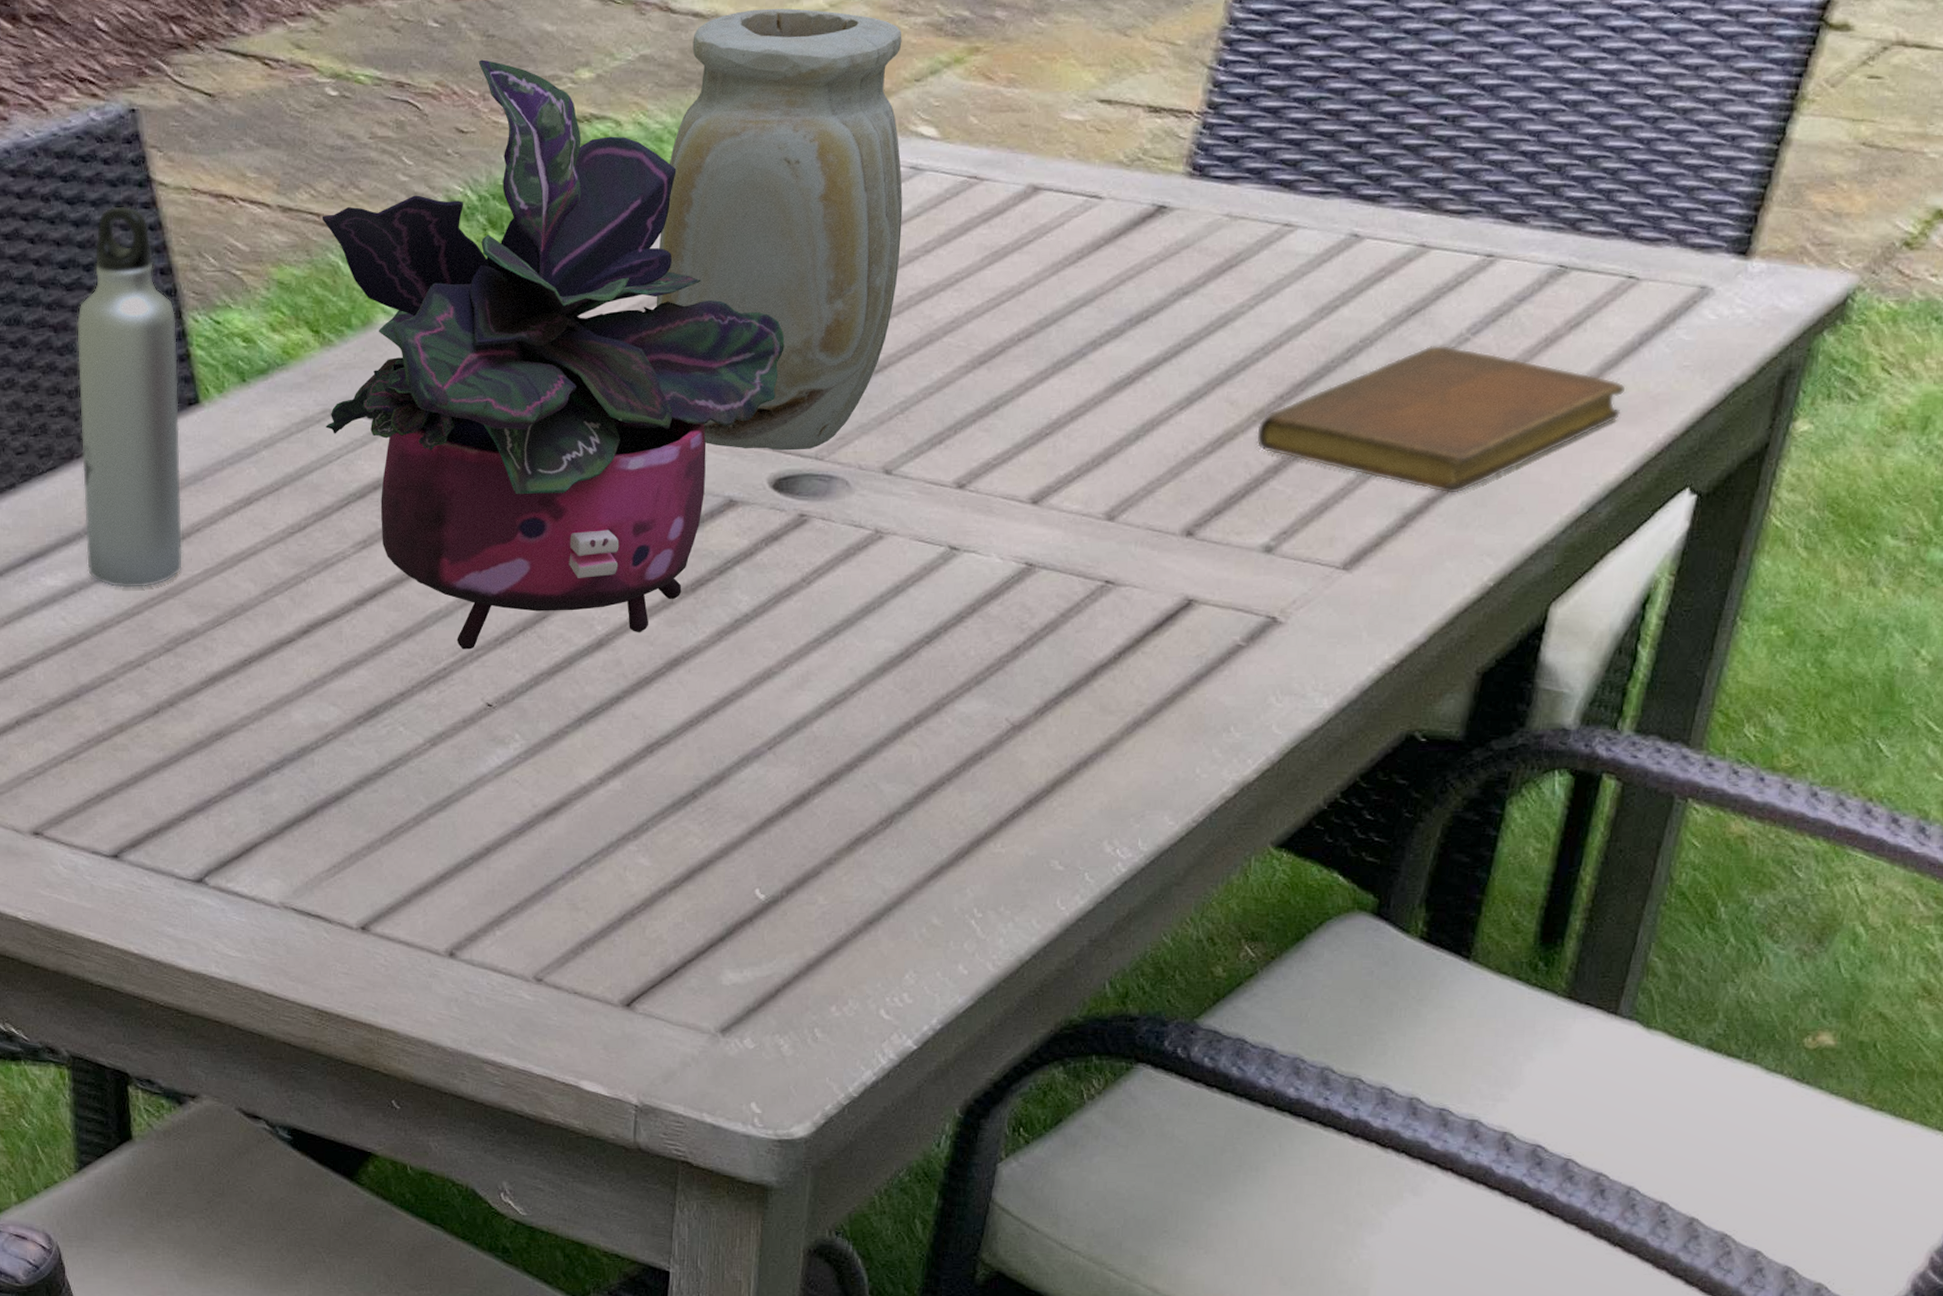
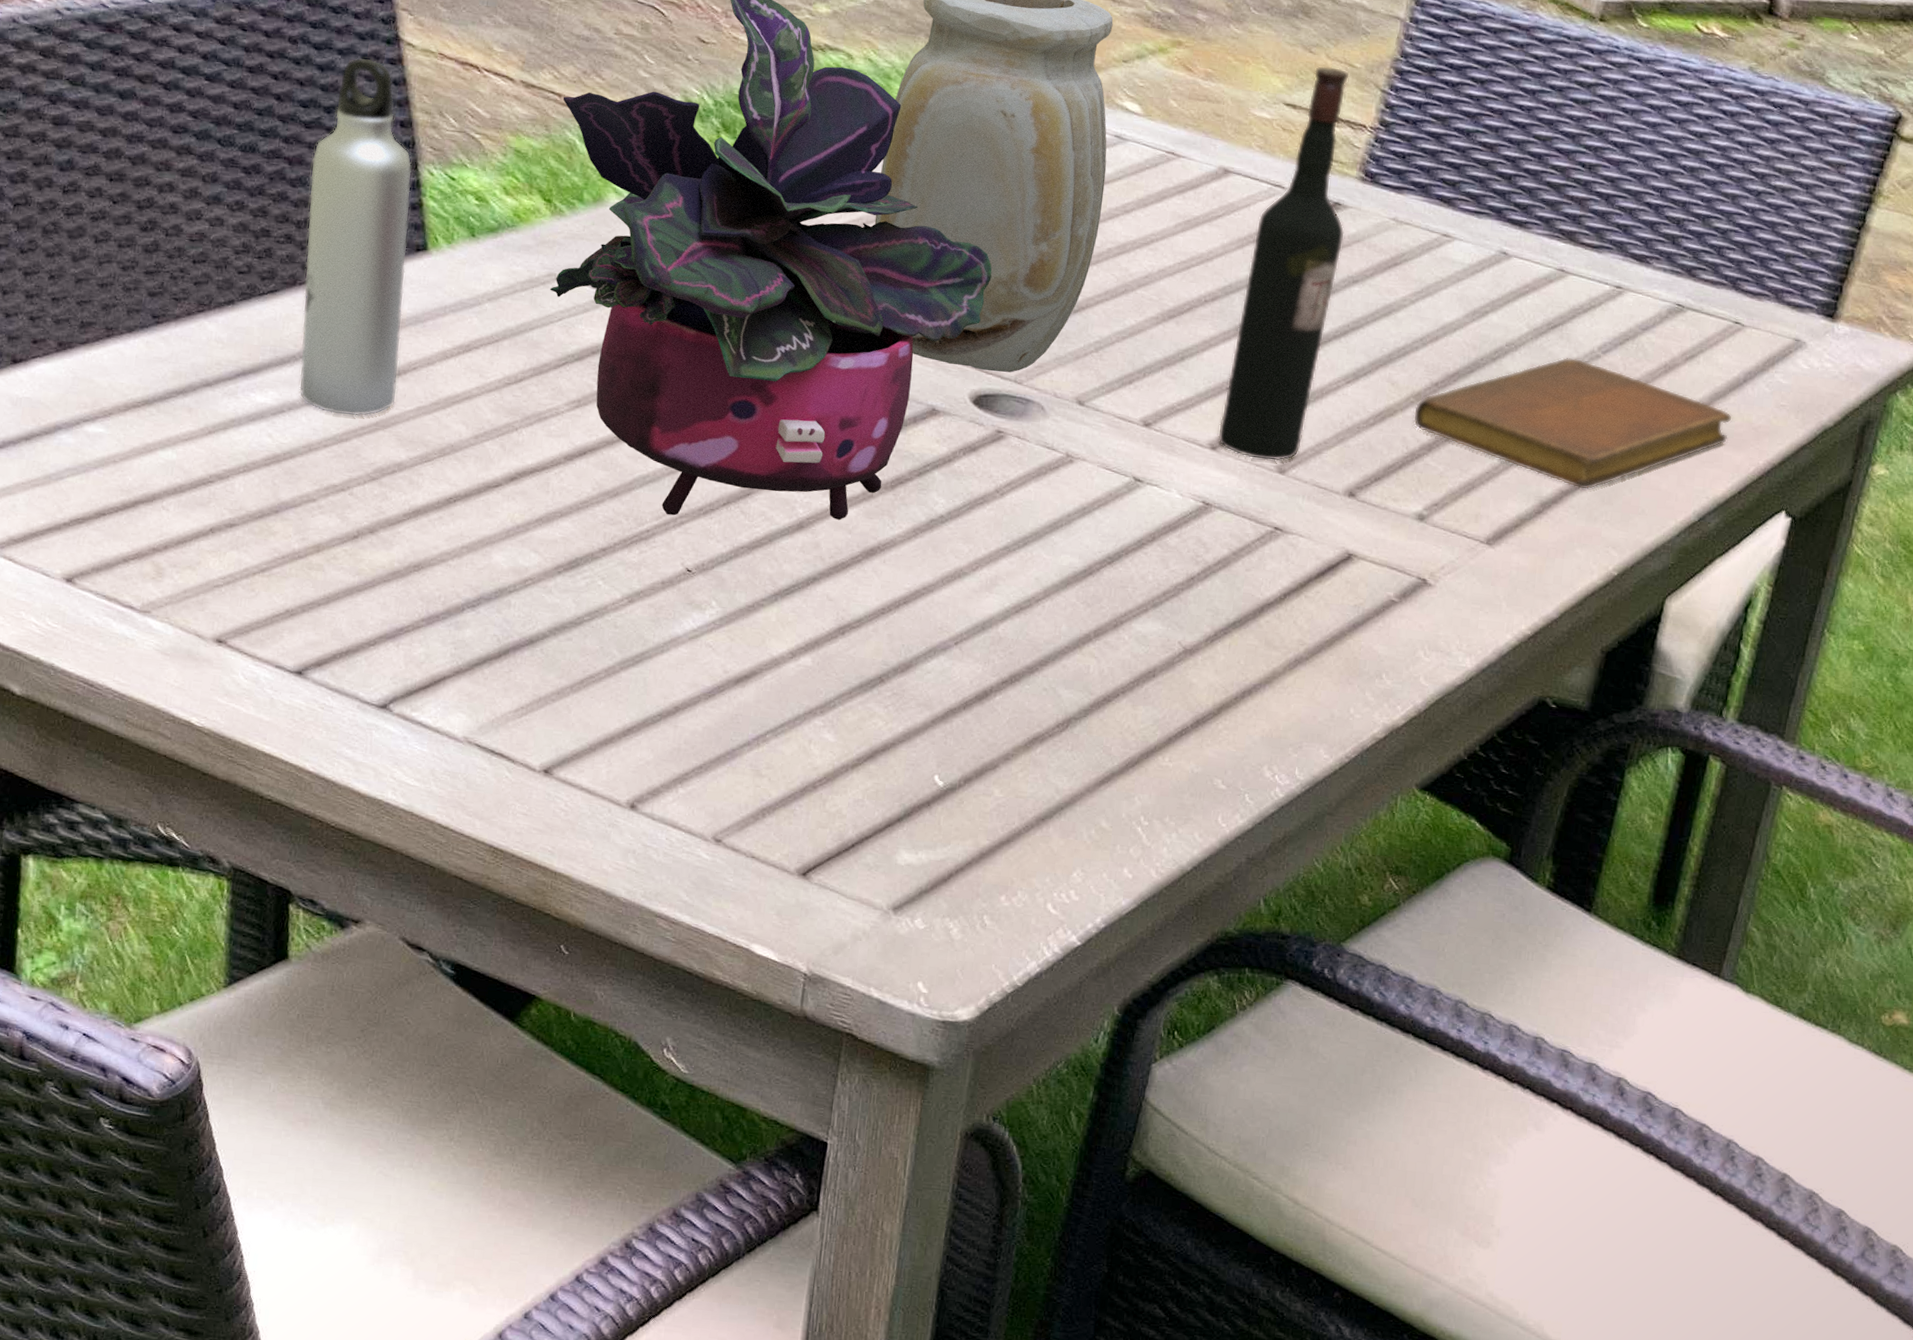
wine bottle: none [1039,48,1172,509] -> present [1218,65,1349,461]

